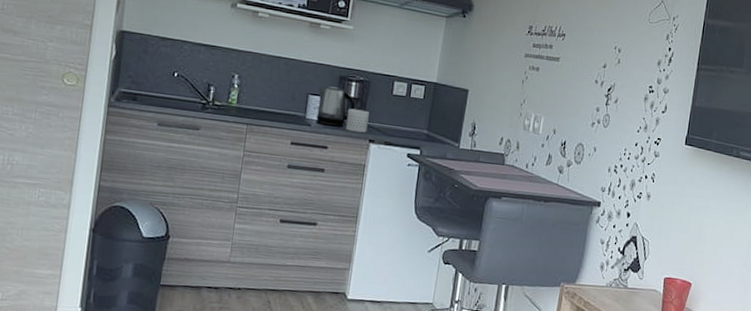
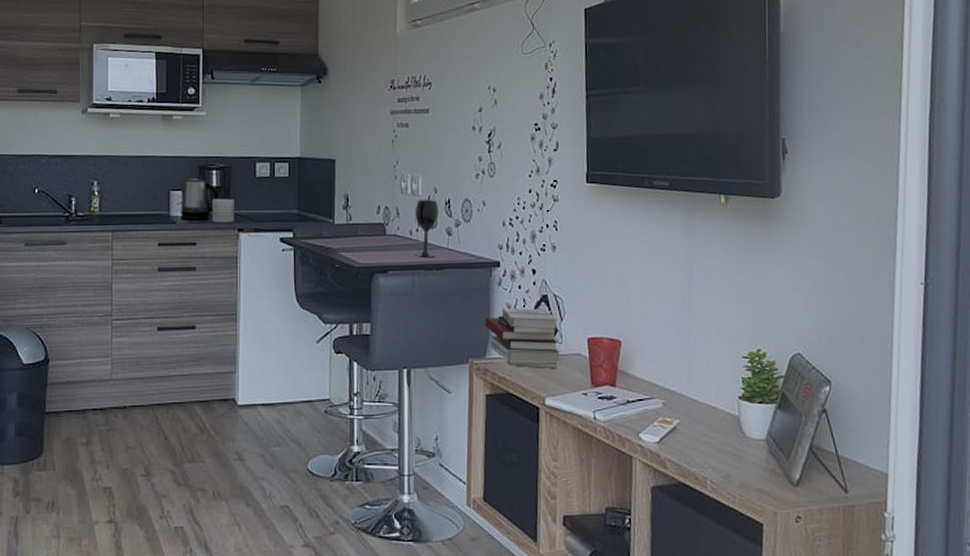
wine glass: none [527,138,555,190] -> present [415,200,440,257]
books: none [579,242,642,300] -> present [484,307,561,368]

